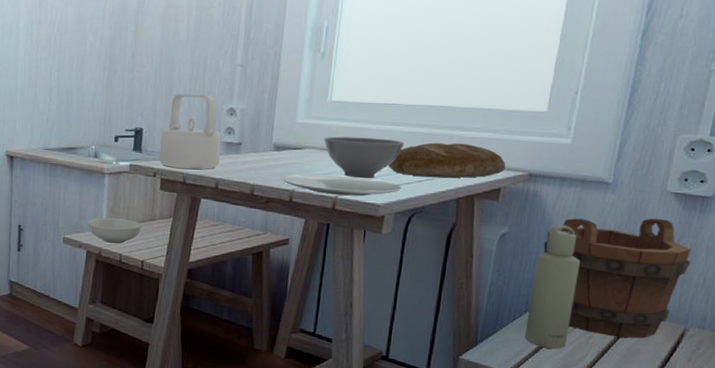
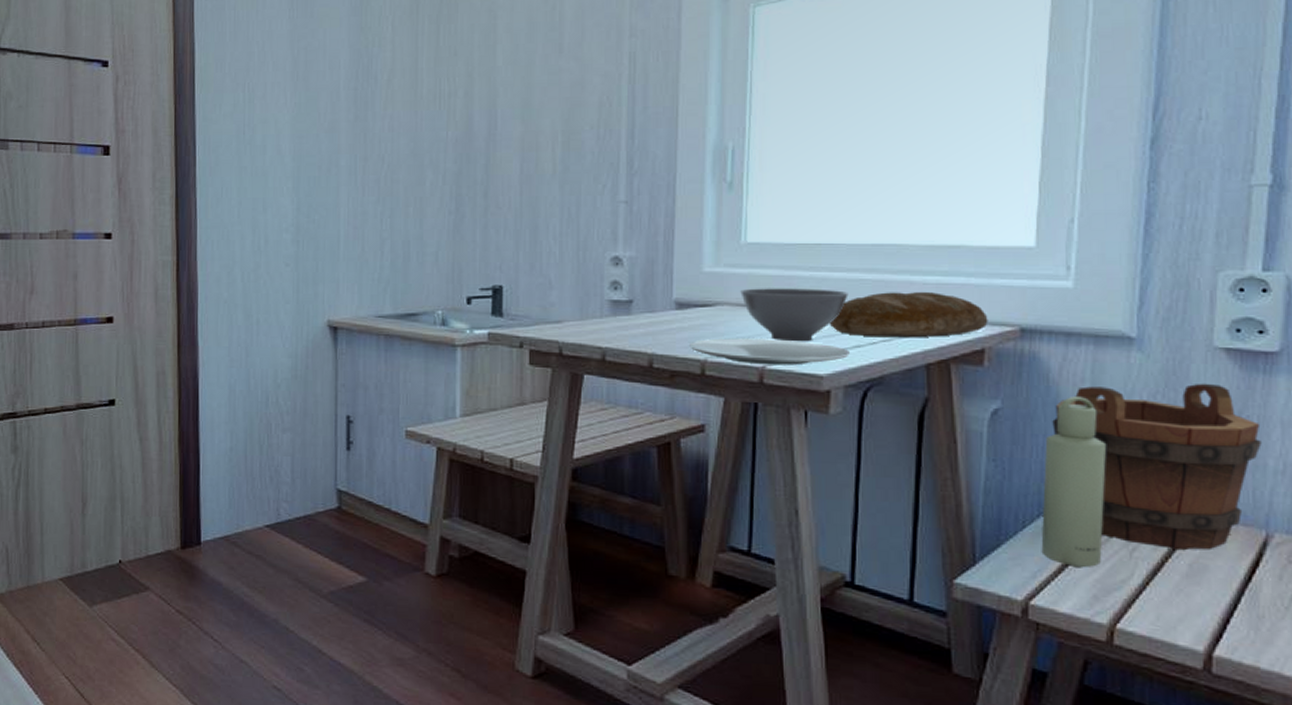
bowl: present [87,217,143,244] -> none [436,402,509,438]
teapot: present [159,94,221,170] -> none [525,240,606,337]

